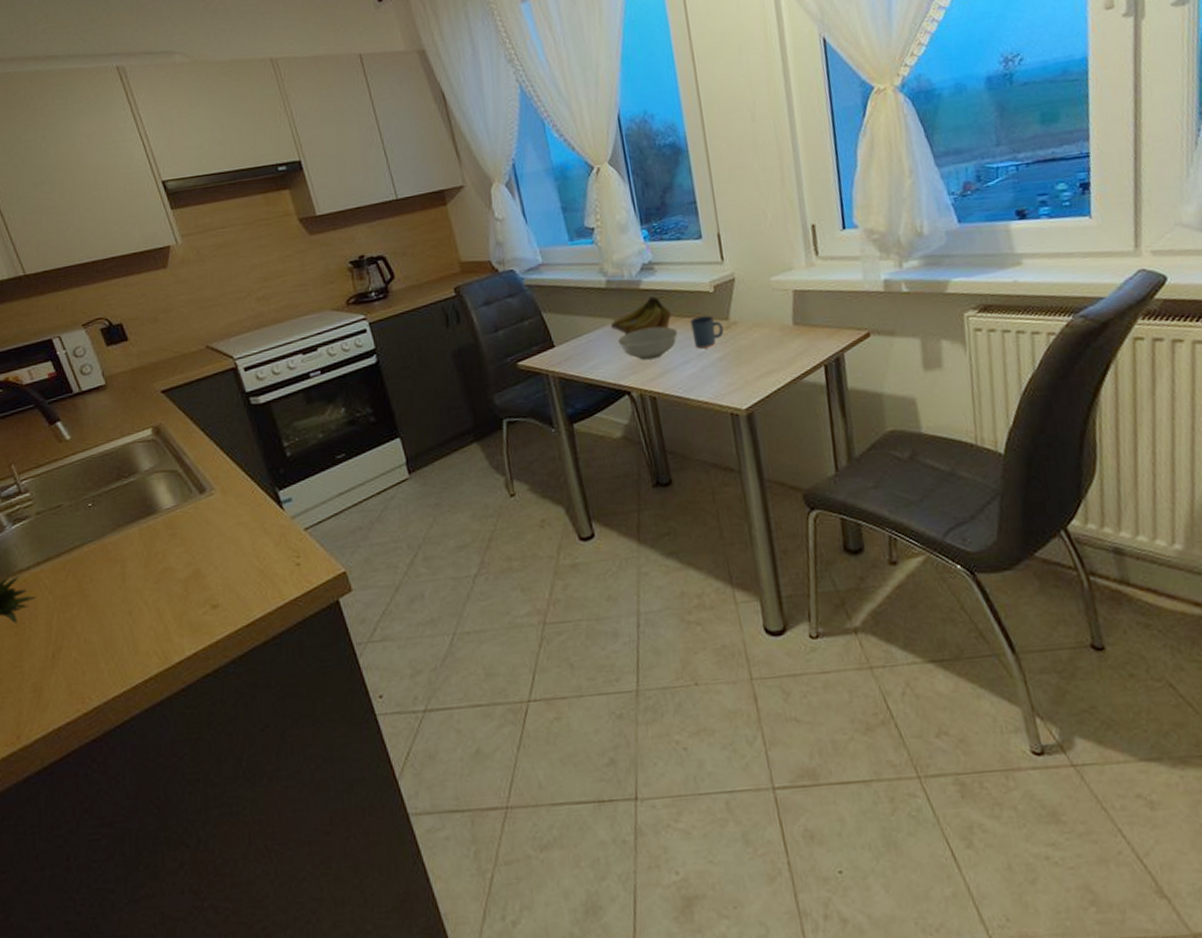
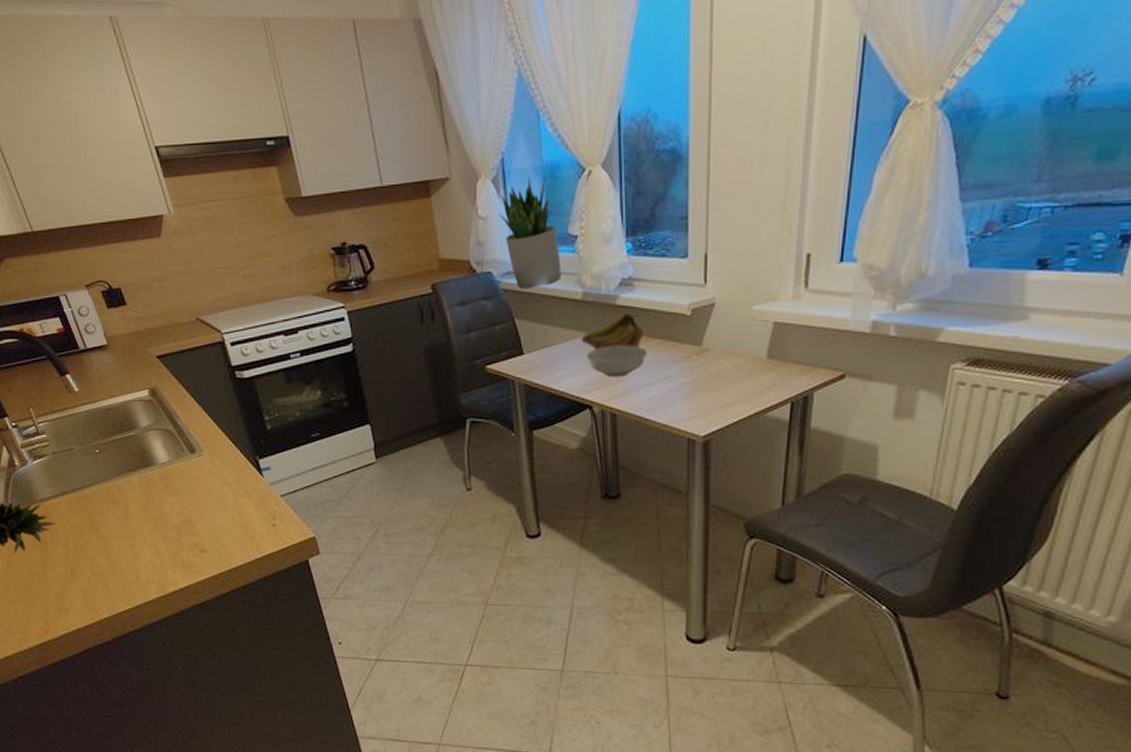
planter: none [514,176,583,283] -> present [498,176,562,289]
mug: present [690,315,724,349] -> none [662,339,695,372]

